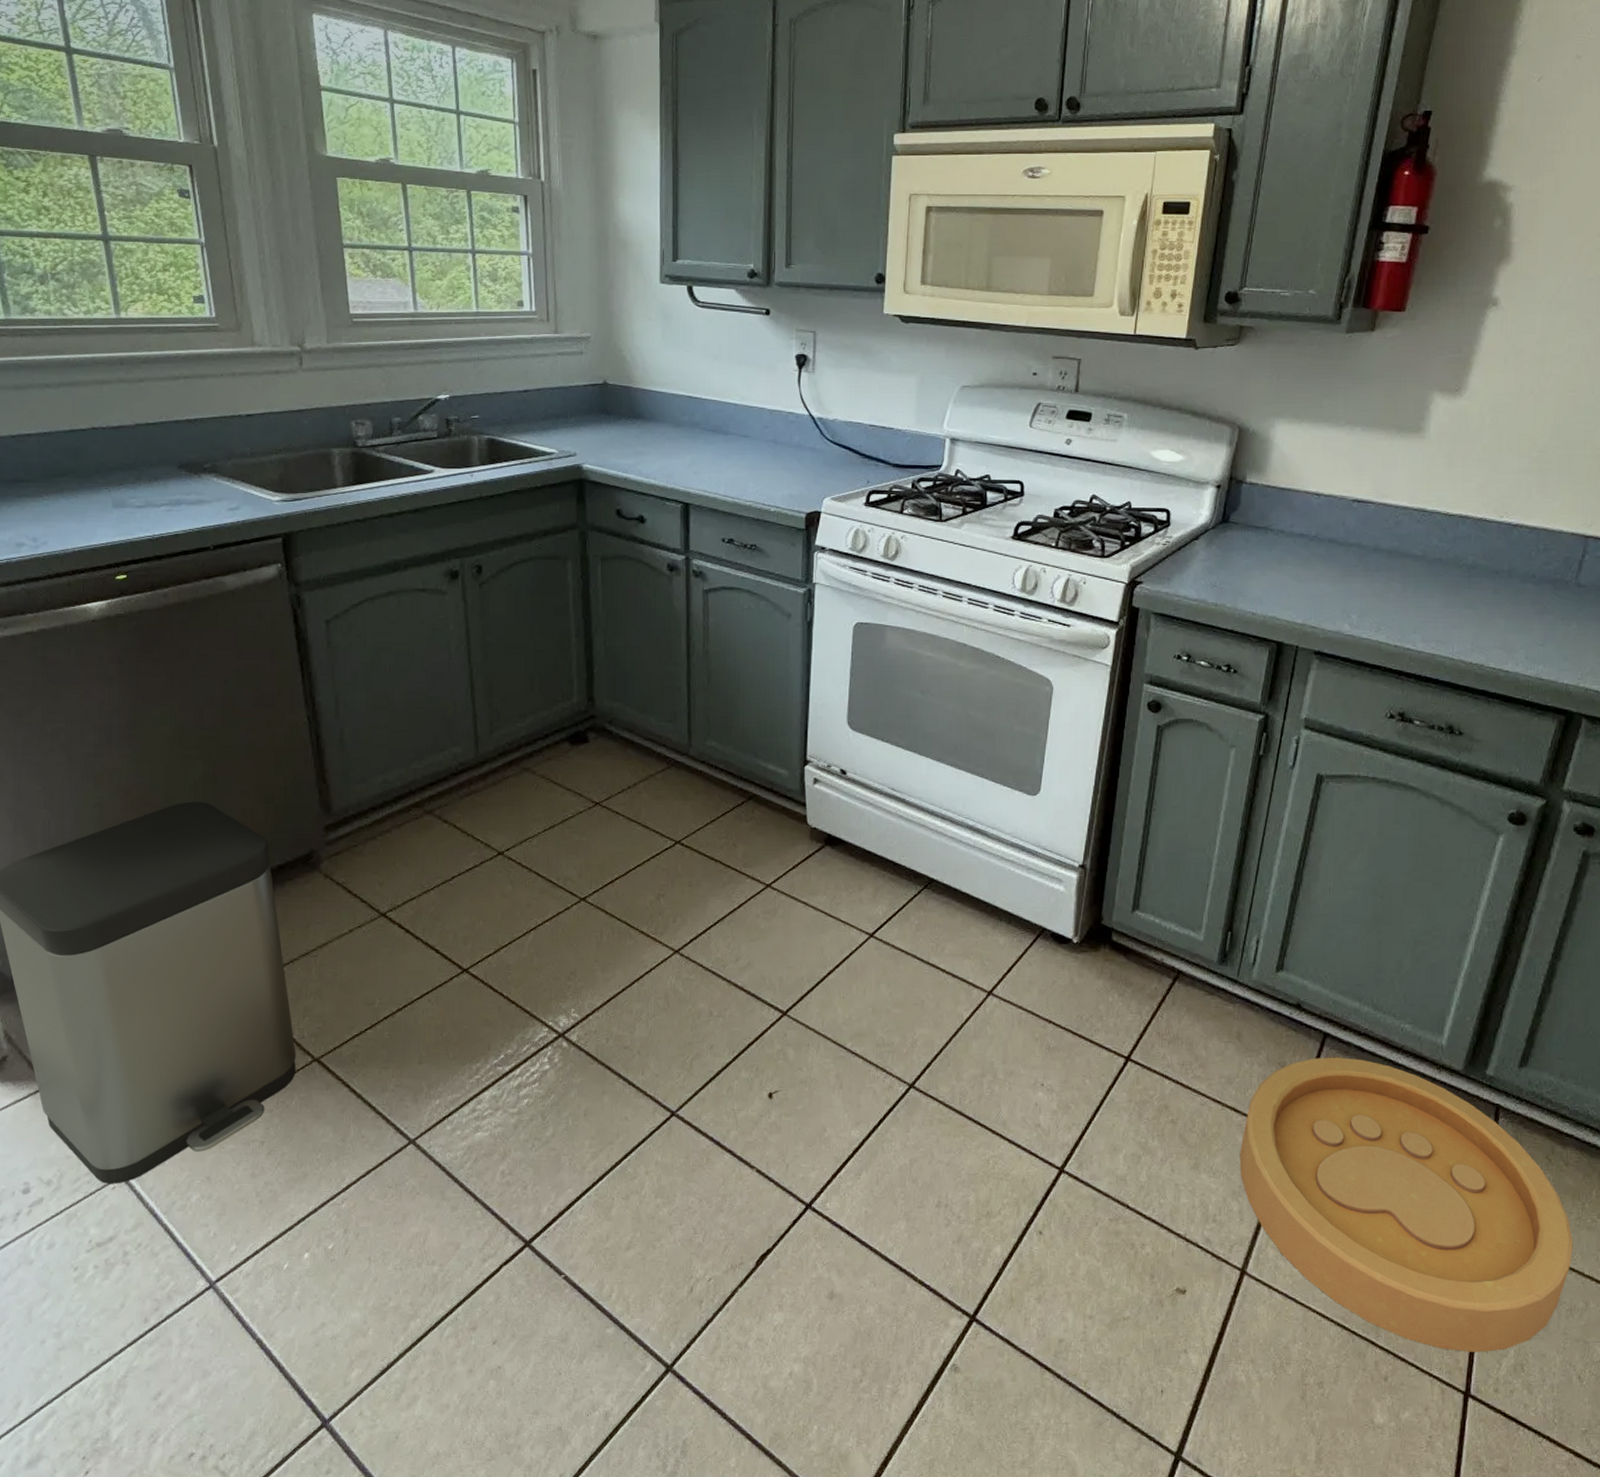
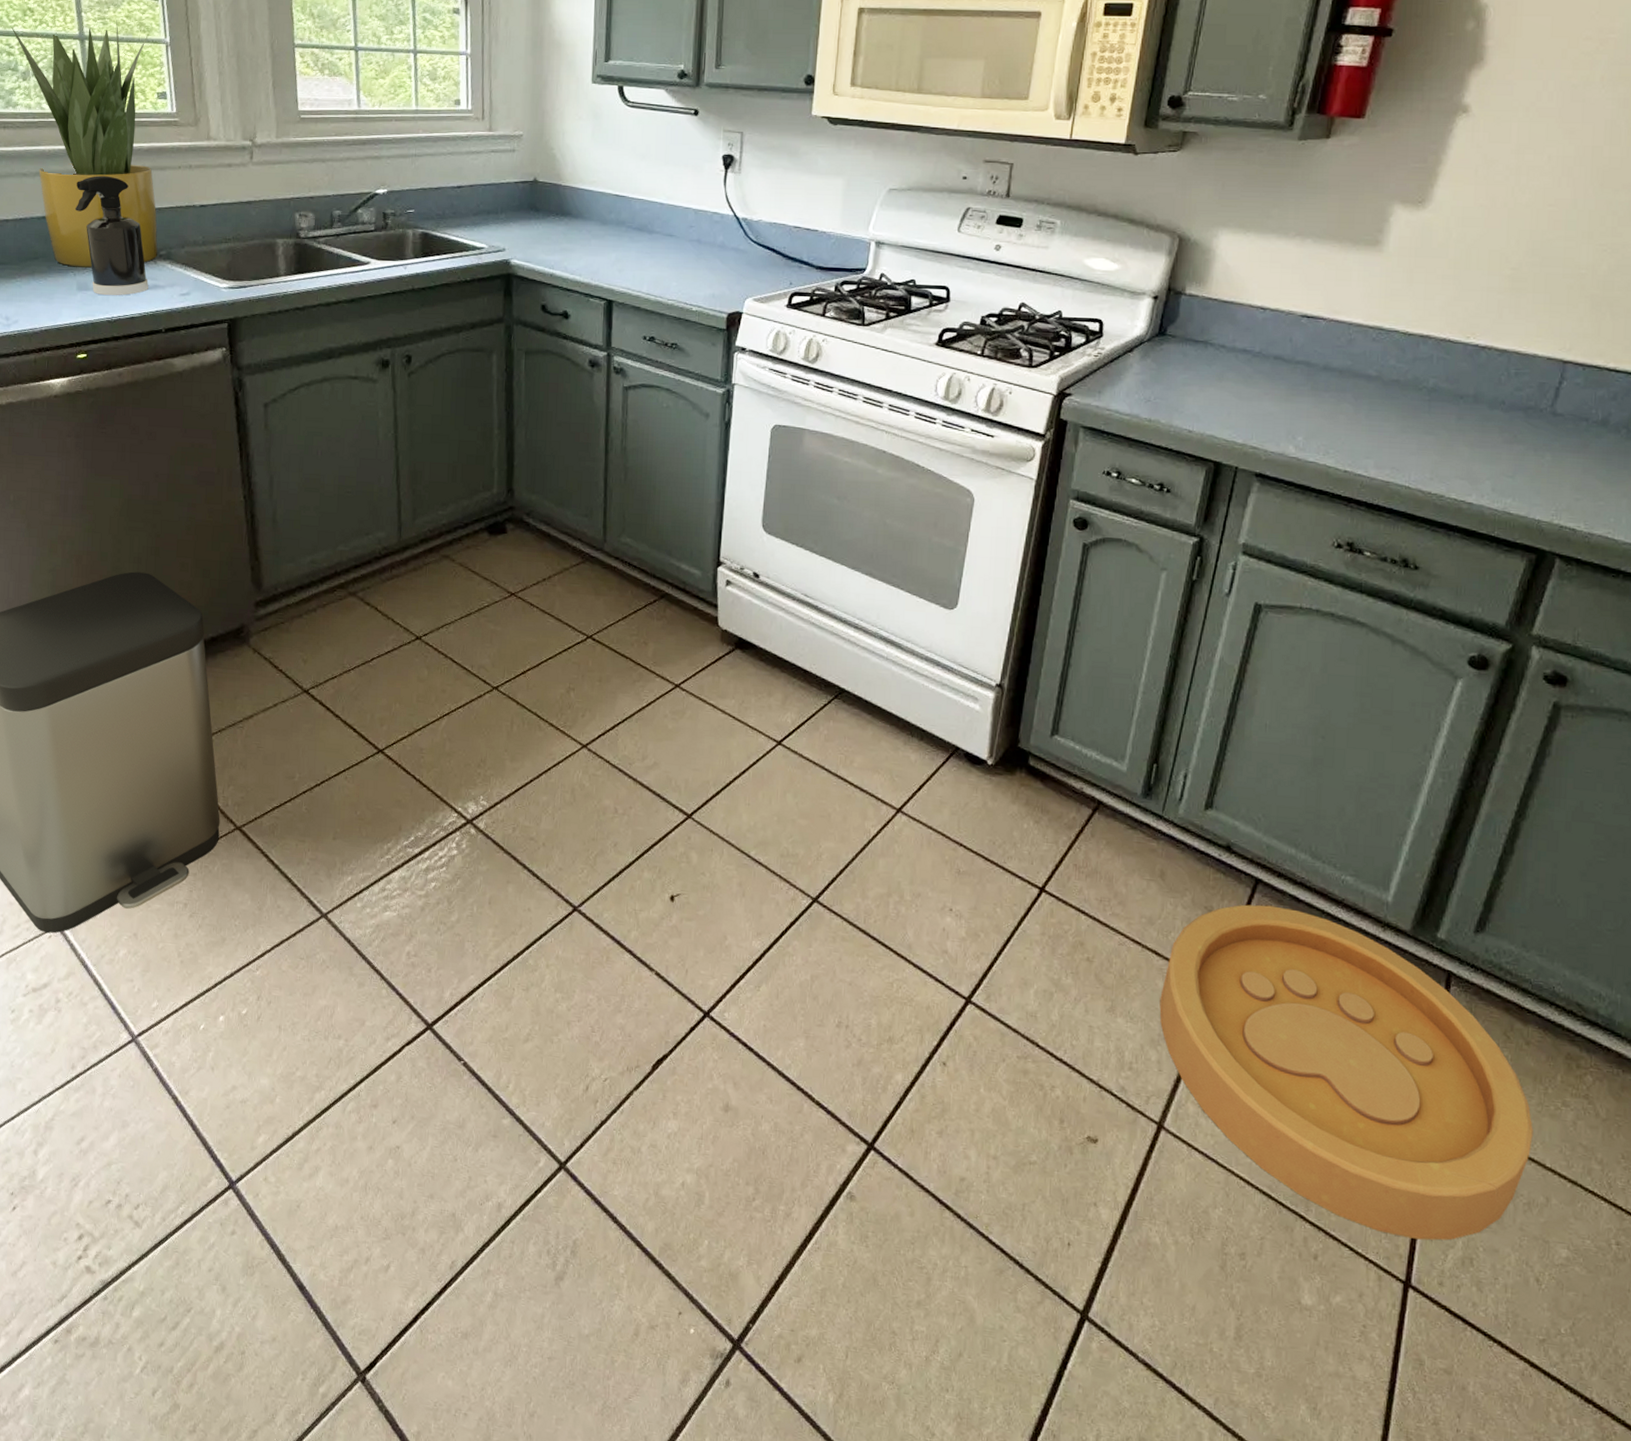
planter: none [24,219,201,483] -> present [11,20,158,268]
spray bottle: none [106,385,194,513] -> present [75,175,149,296]

